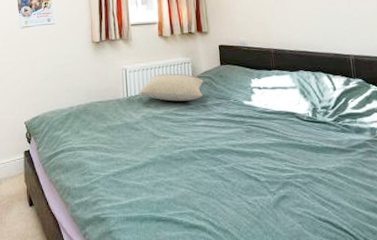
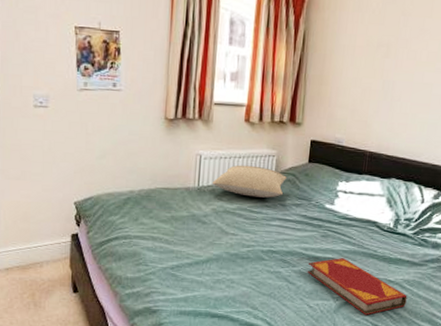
hardback book: none [238,151,345,208] -> present [307,258,407,315]

